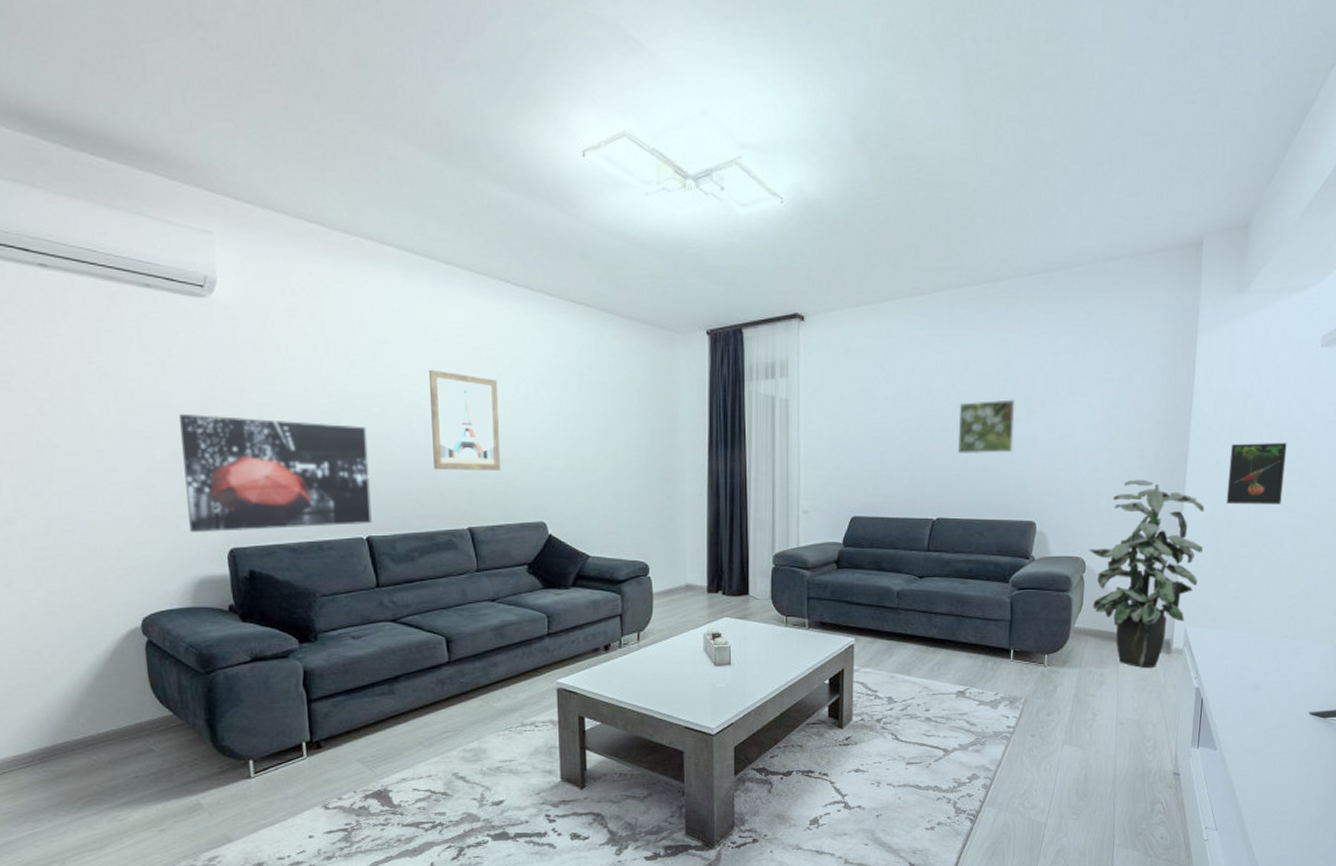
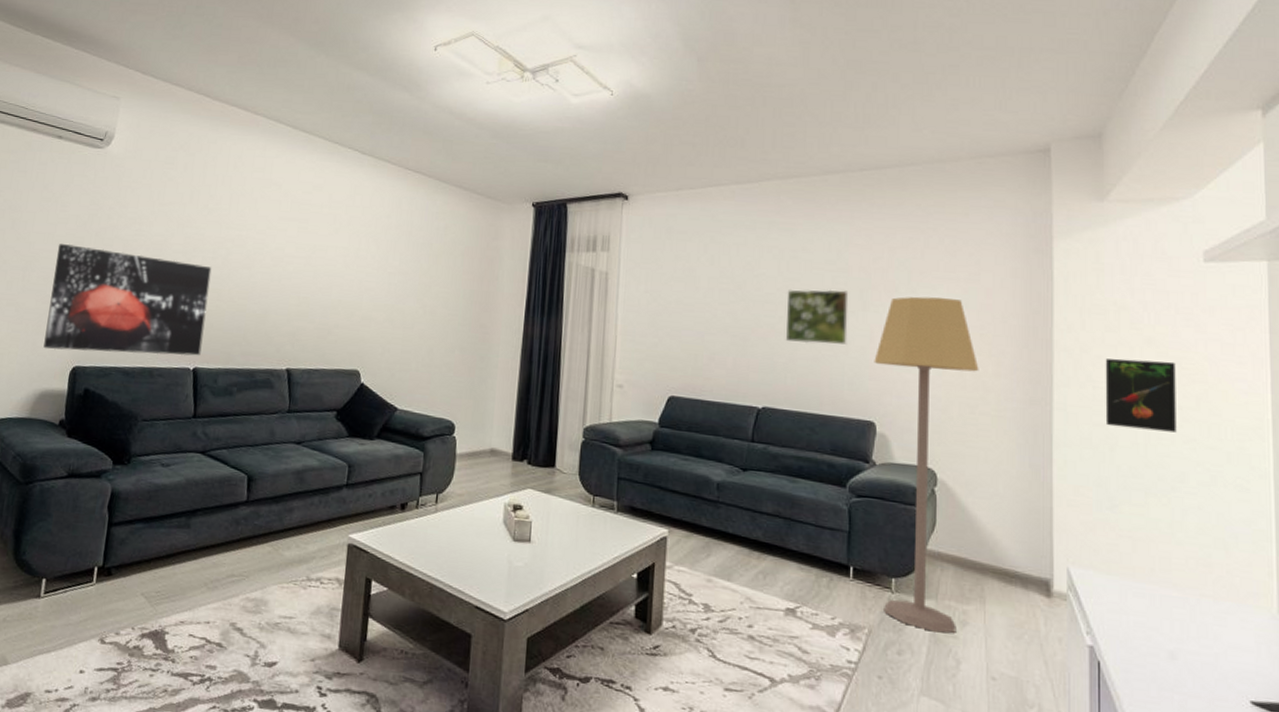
wall art: present [429,369,500,470] -> none [265,220,333,317]
lamp: none [1036,398,1126,694] -> present [874,296,979,633]
indoor plant: present [1088,479,1205,668] -> none [939,387,1081,613]

